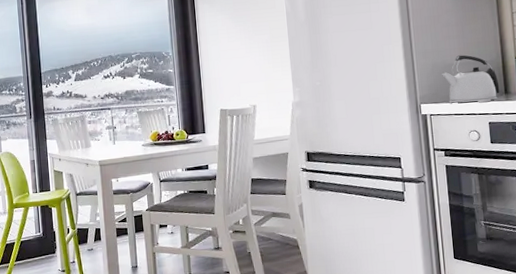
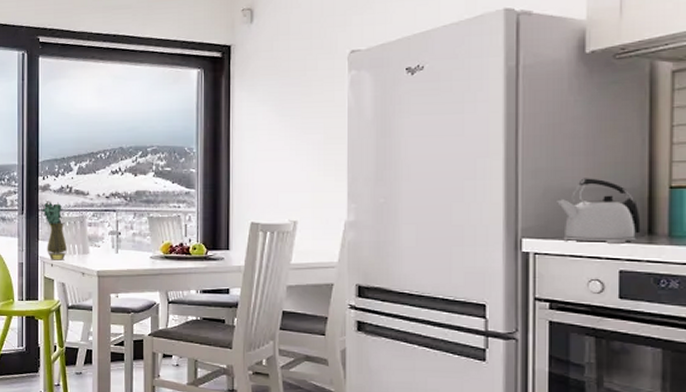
vase: none [47,104,72,156] -> present [42,200,67,261]

